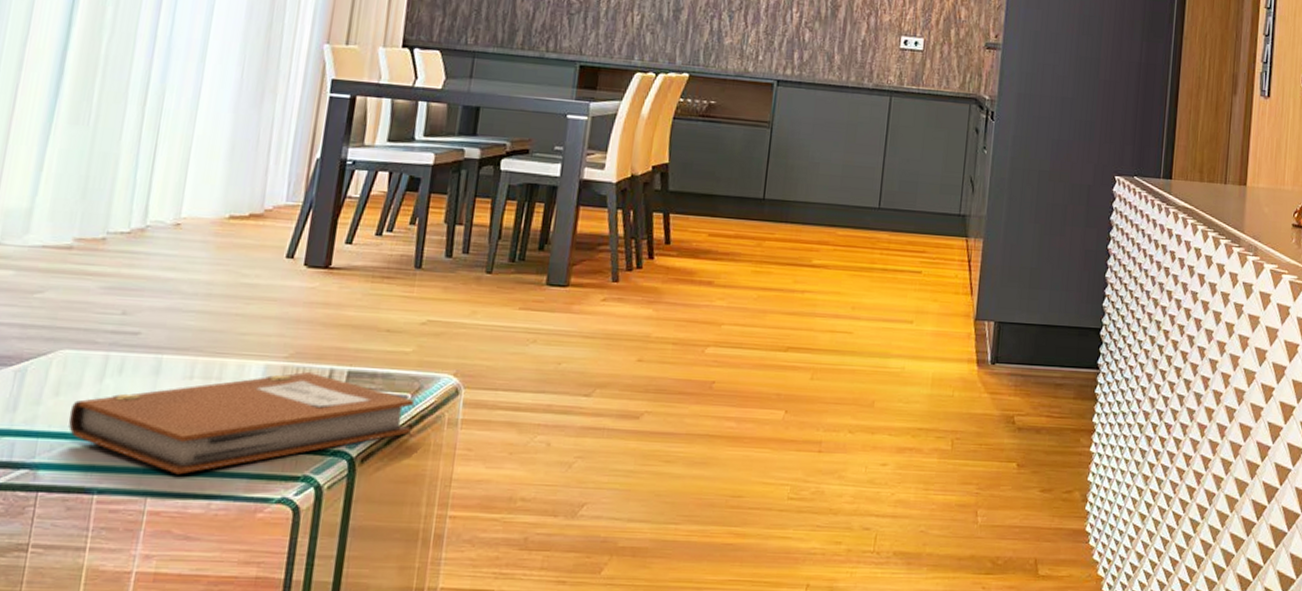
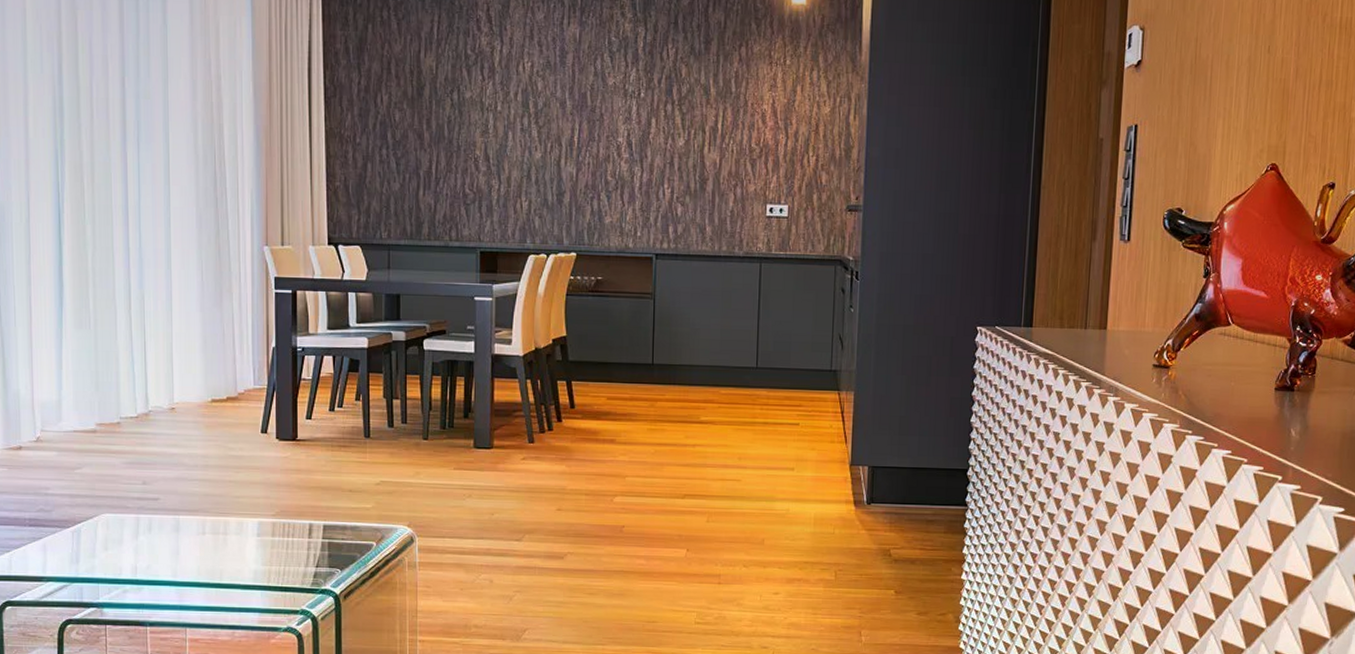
notebook: present [68,372,415,475] -> none [118,527,380,610]

